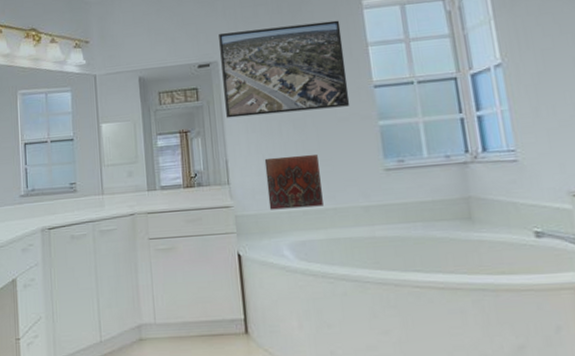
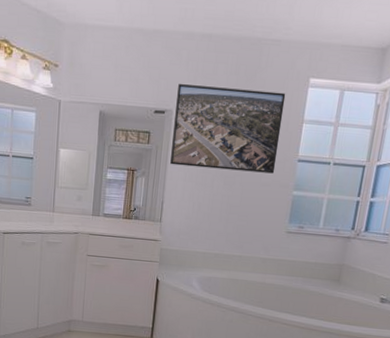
decorative tile: present [264,155,323,210] -> none [189,205,238,253]

